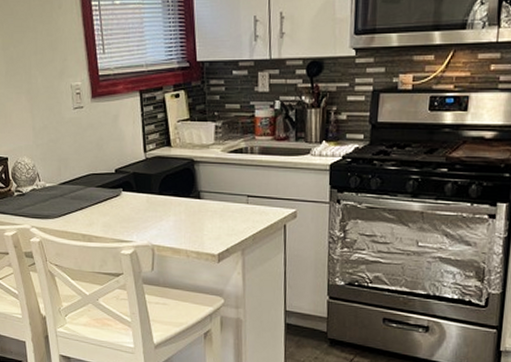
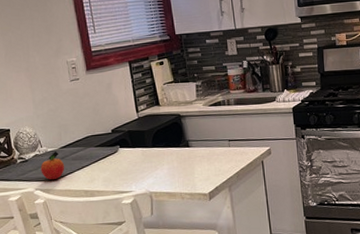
fruit: none [38,187,63,219] -> present [41,151,65,181]

